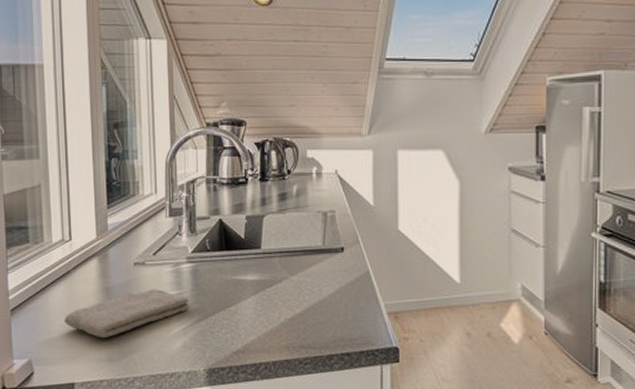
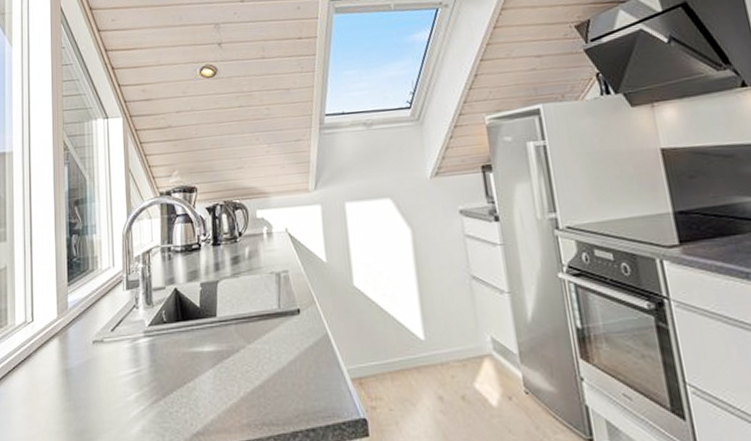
washcloth: present [63,289,190,339] -> none [24,368,148,427]

